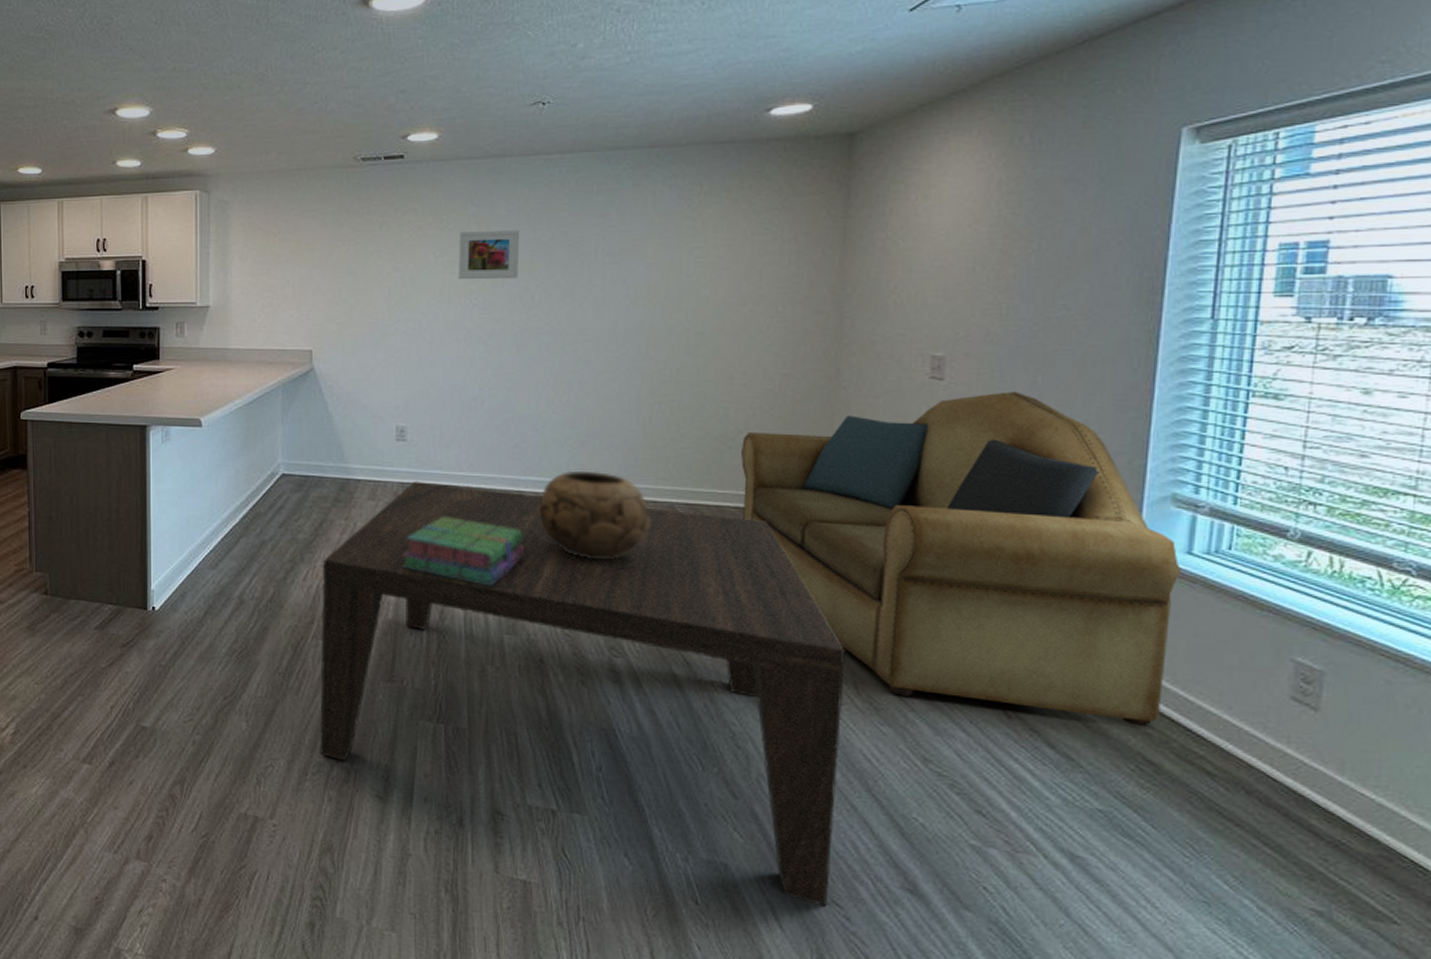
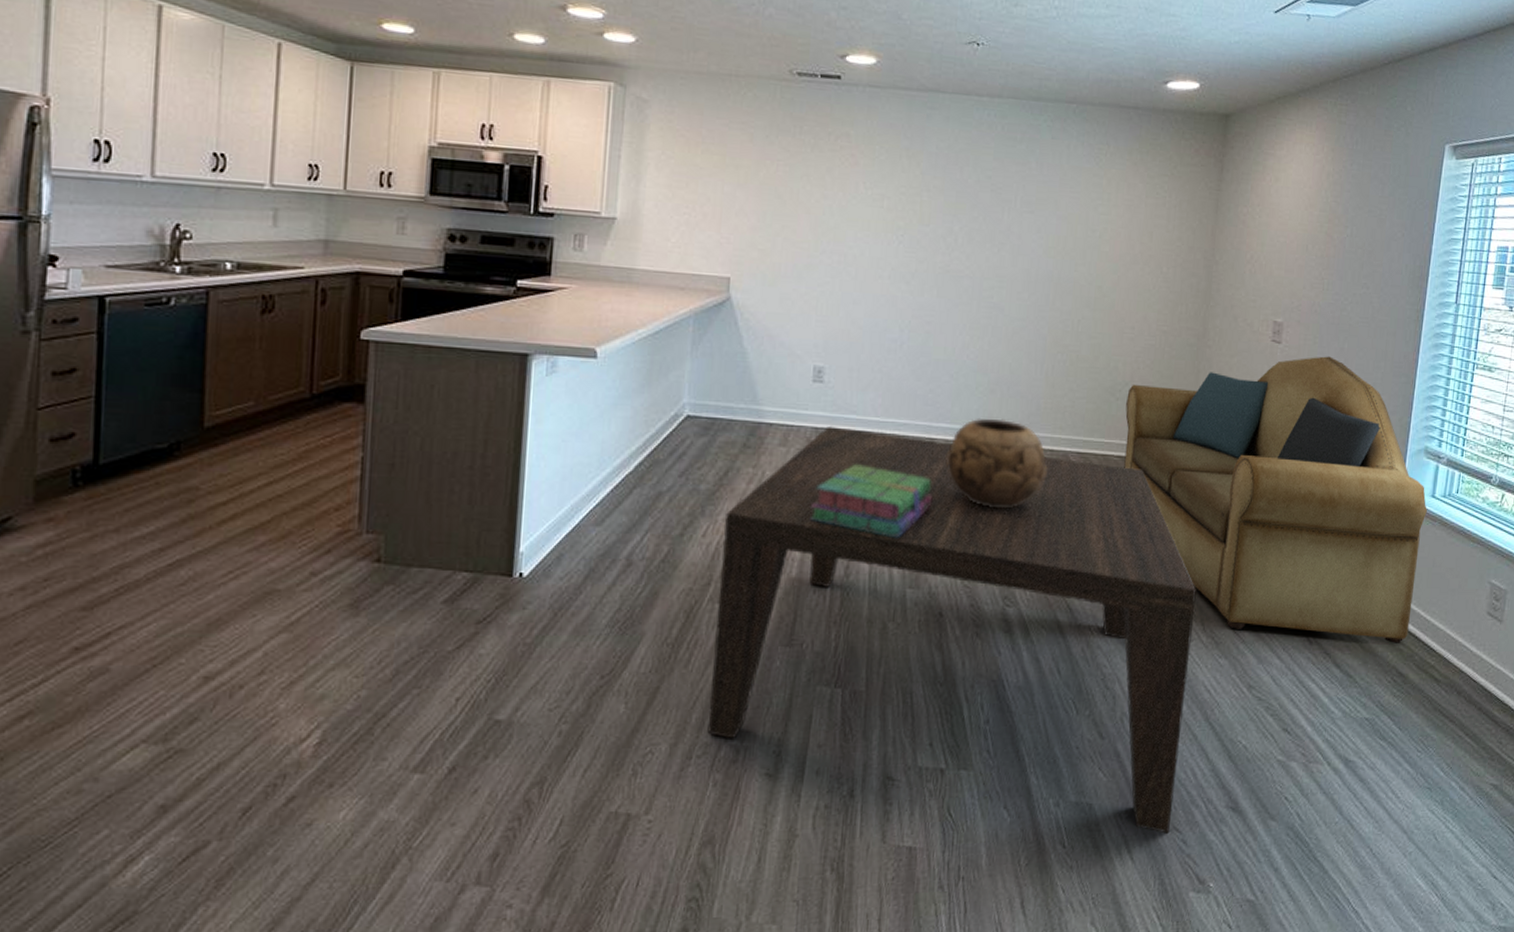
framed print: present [458,231,520,280] -> none [886,164,949,219]

